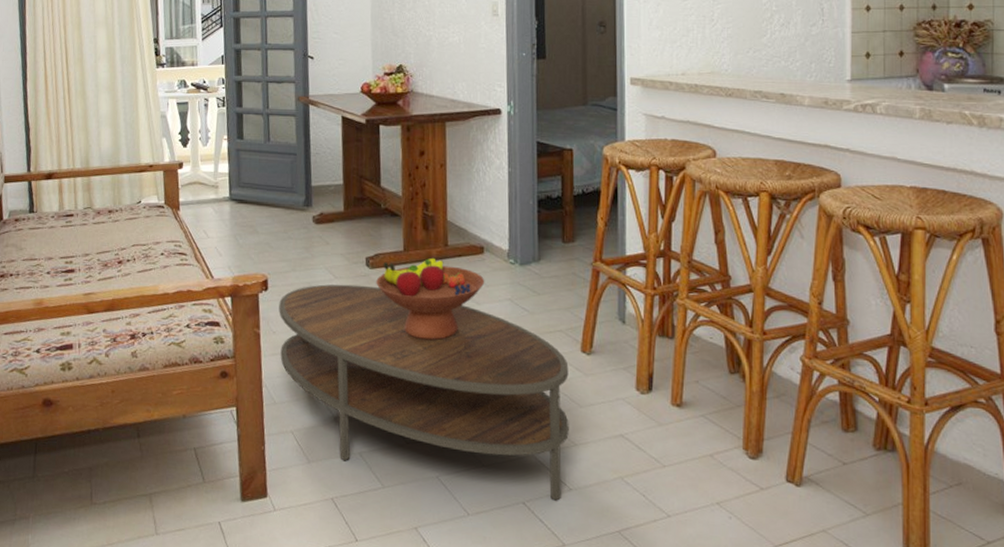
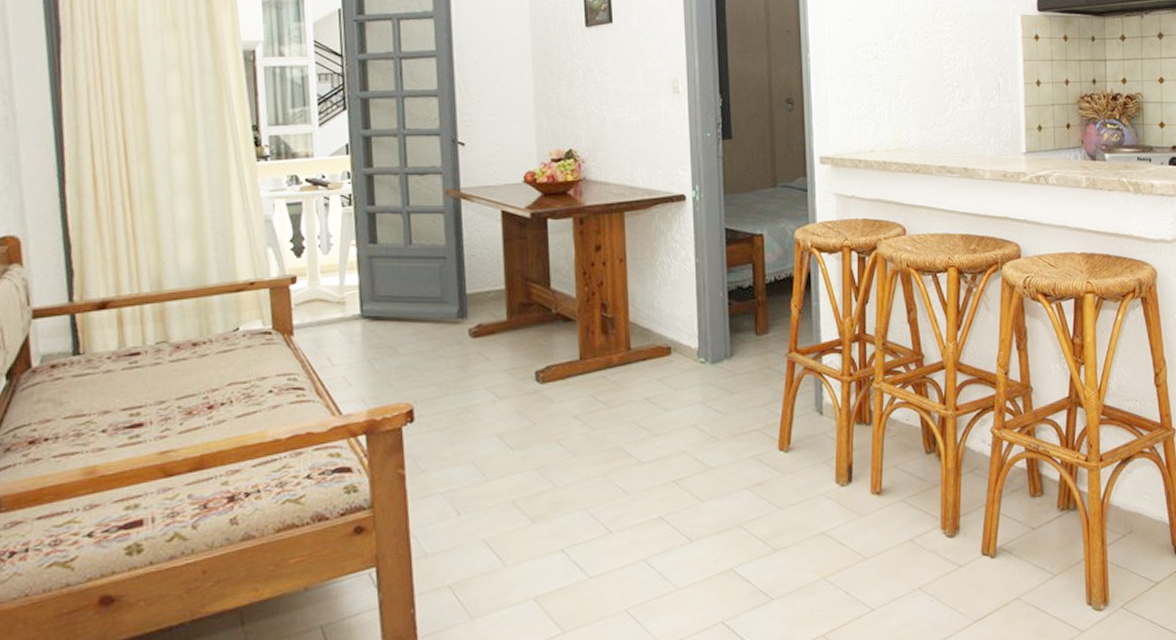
coffee table: present [279,284,569,501] -> none [428,403,769,614]
fruit bowl: present [376,257,485,341] -> none [548,364,674,458]

